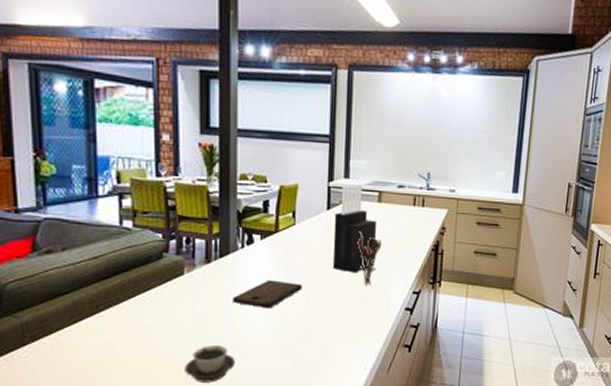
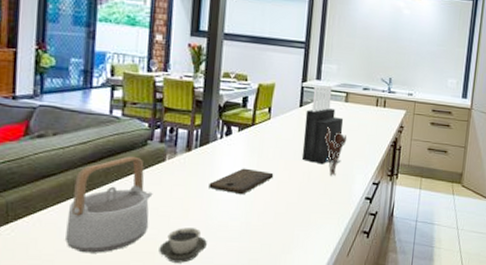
teapot: none [86,270,173,374] -> present [65,156,153,253]

